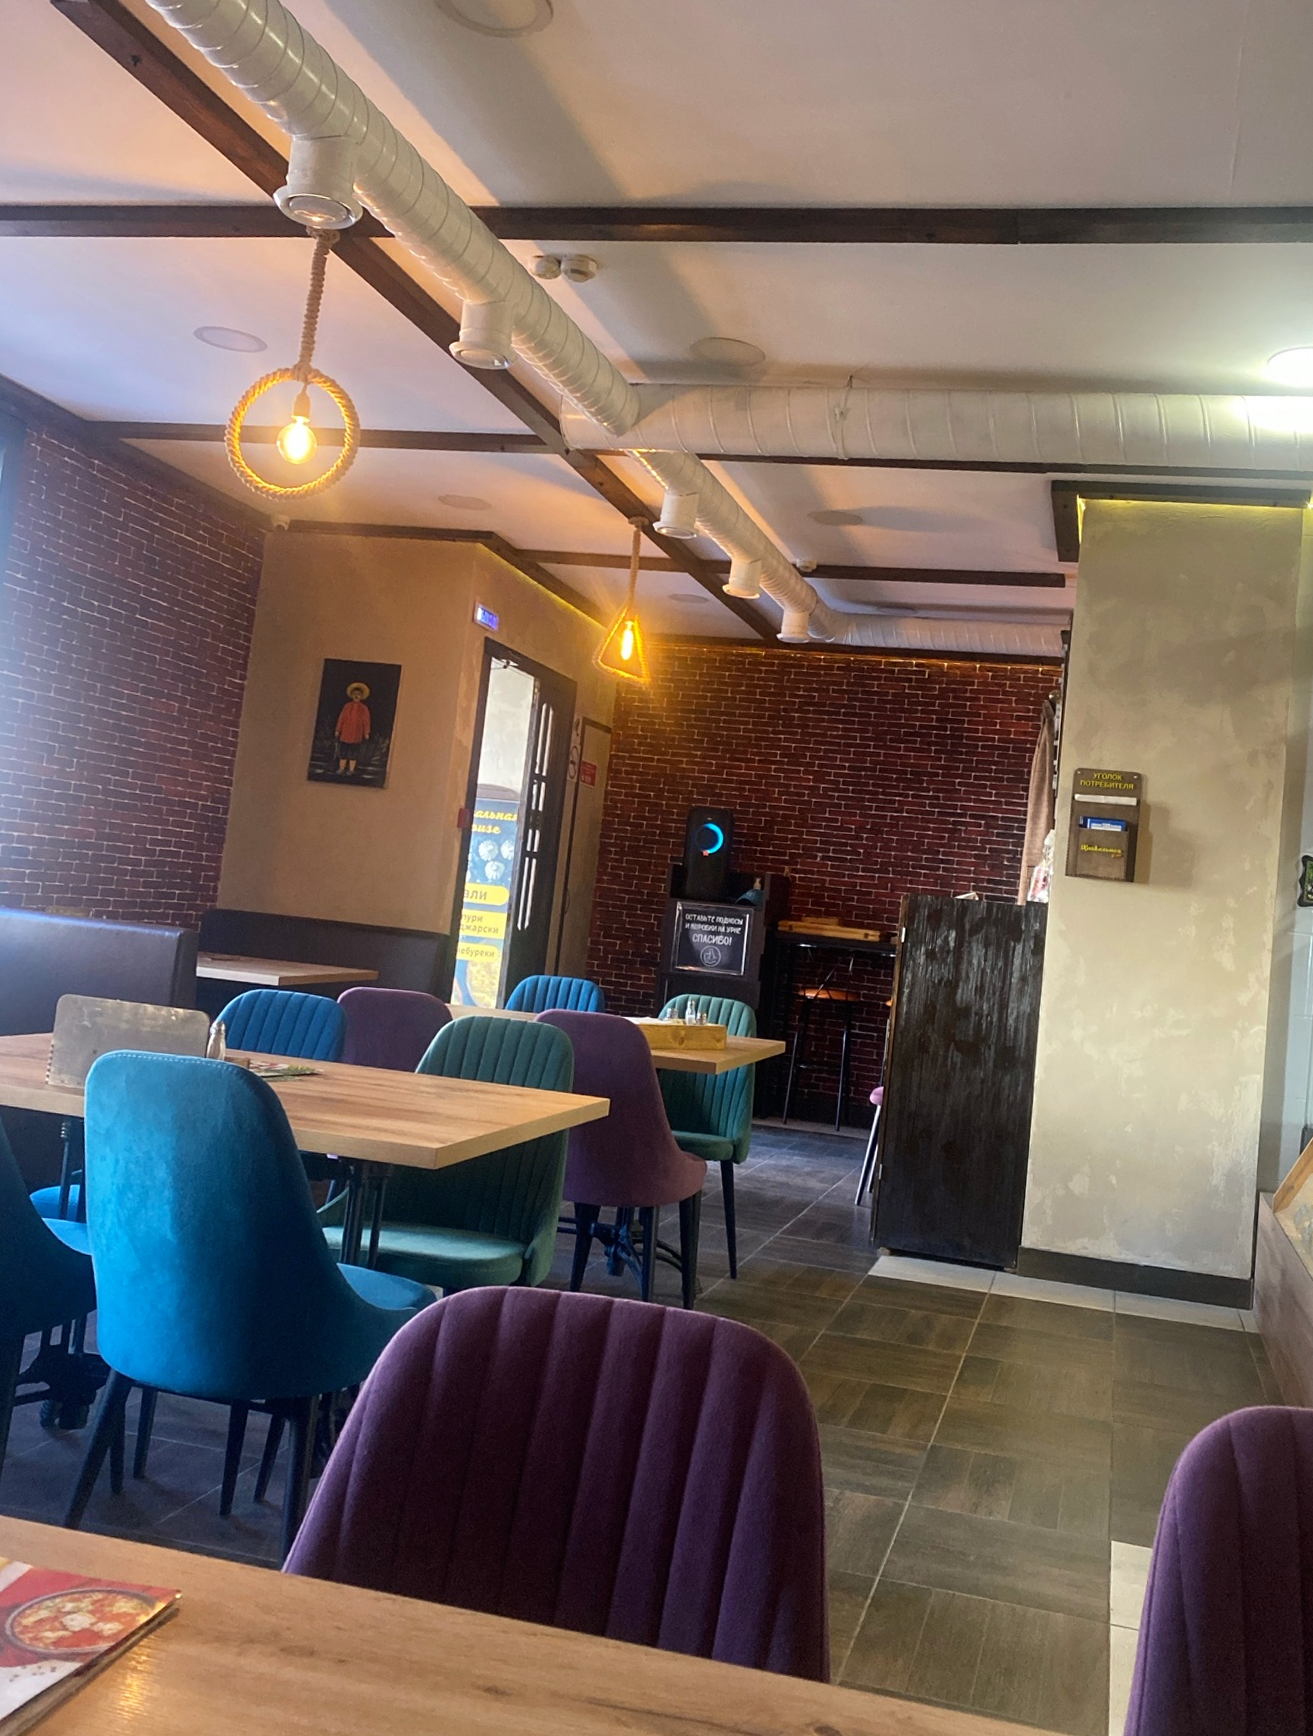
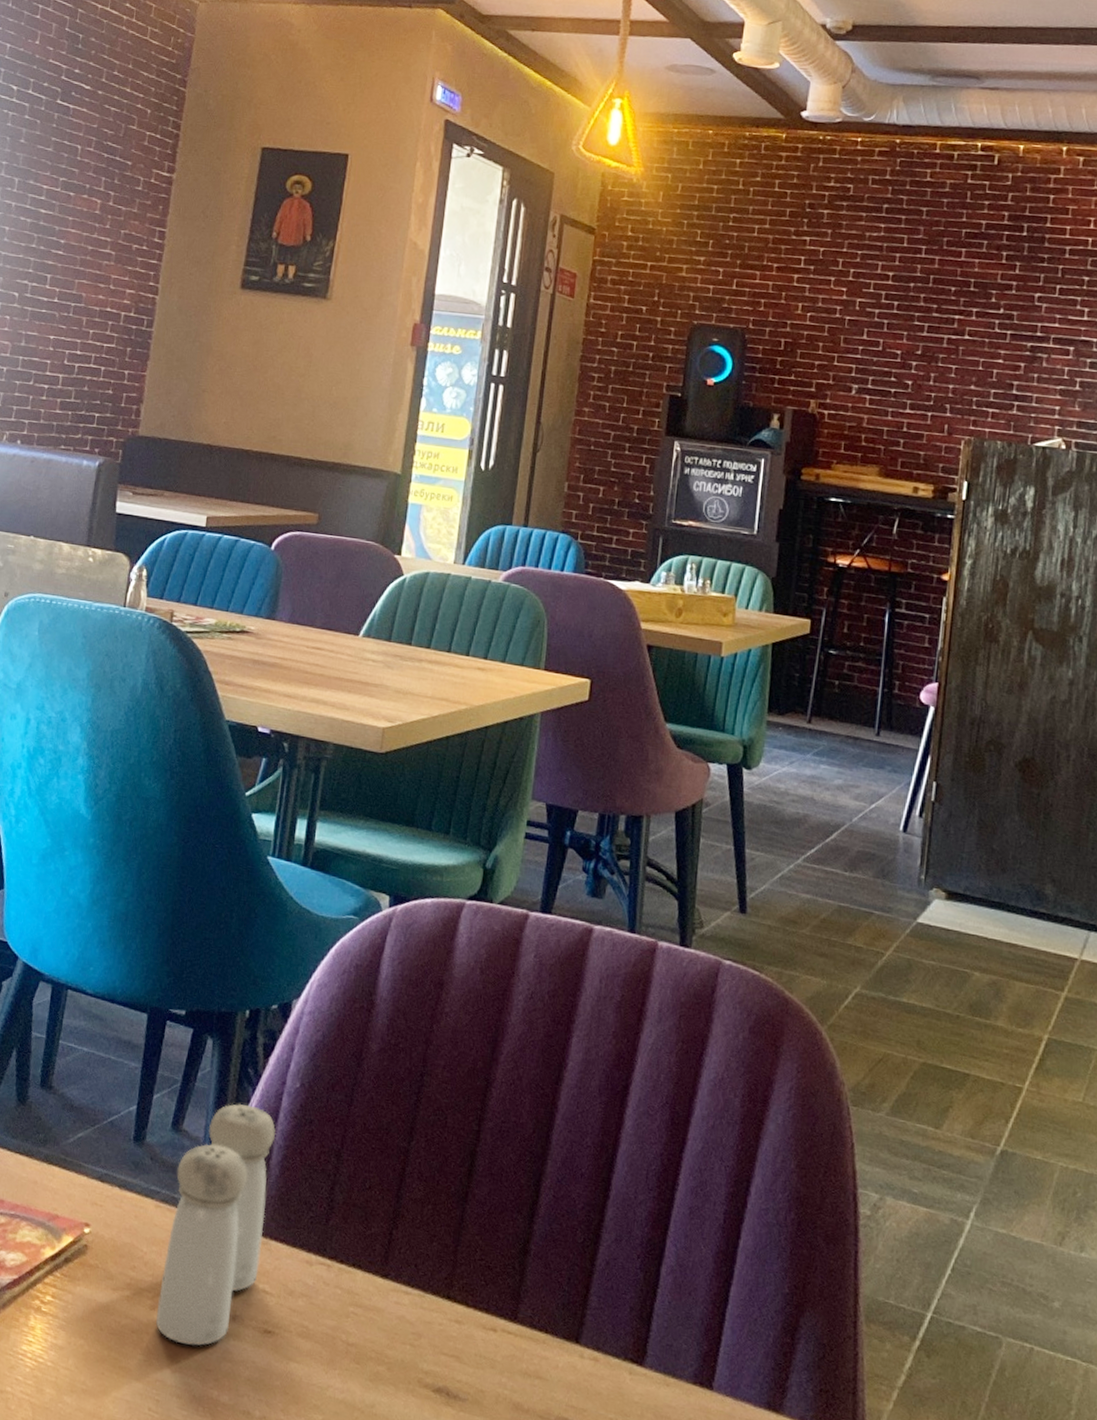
salt and pepper shaker: none [242,1473,347,1681] -> present [156,1103,276,1346]

